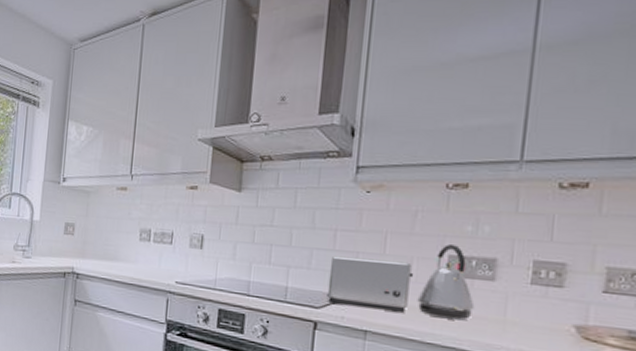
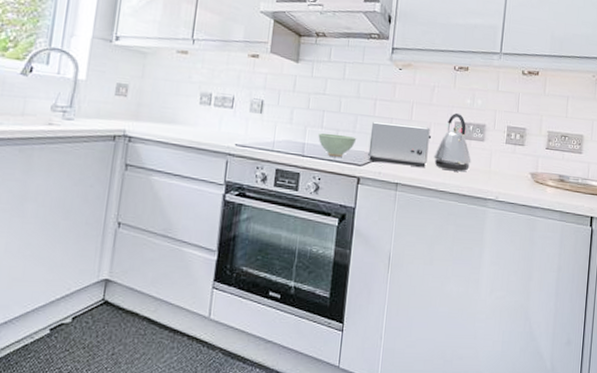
bowl: none [264,270,313,298] -> present [317,133,357,158]

